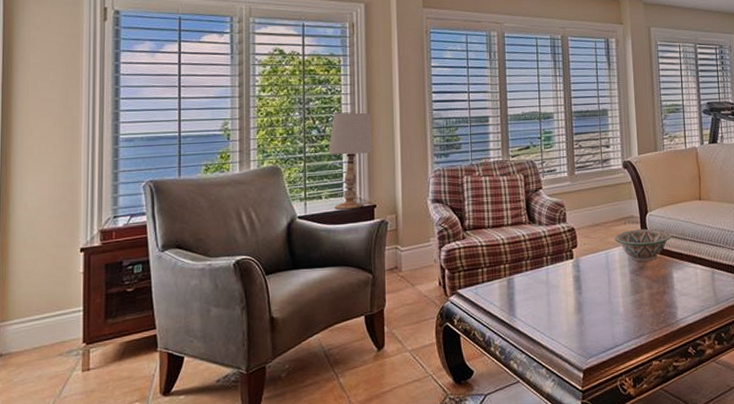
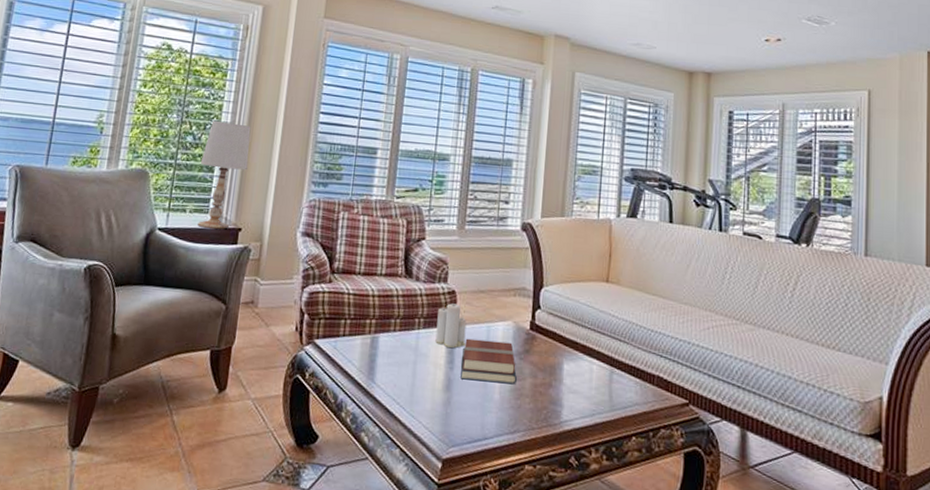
candle: none [562,237,590,277] -> present [435,301,467,349]
books: none [587,263,636,301] -> present [460,338,517,385]
decorative bowl: present [614,228,672,262] -> none [500,304,568,345]

